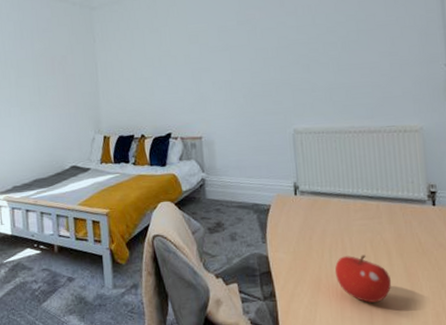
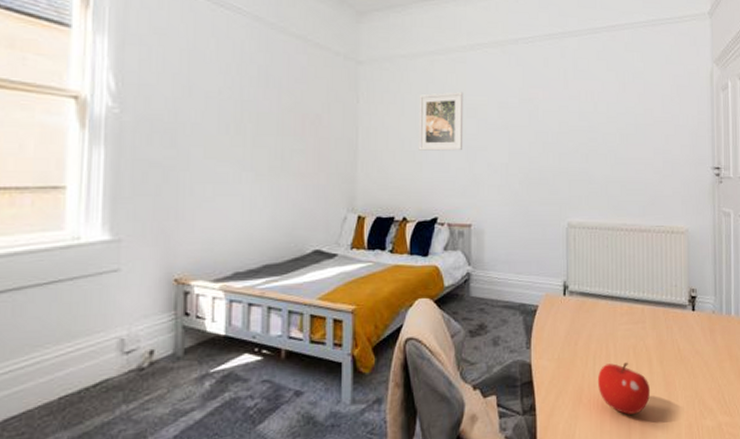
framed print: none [145,22,188,77] -> present [418,92,464,151]

